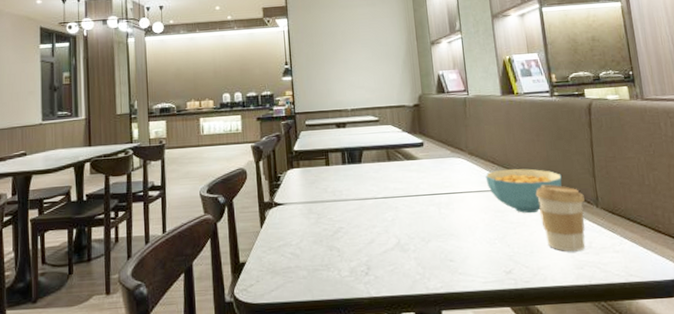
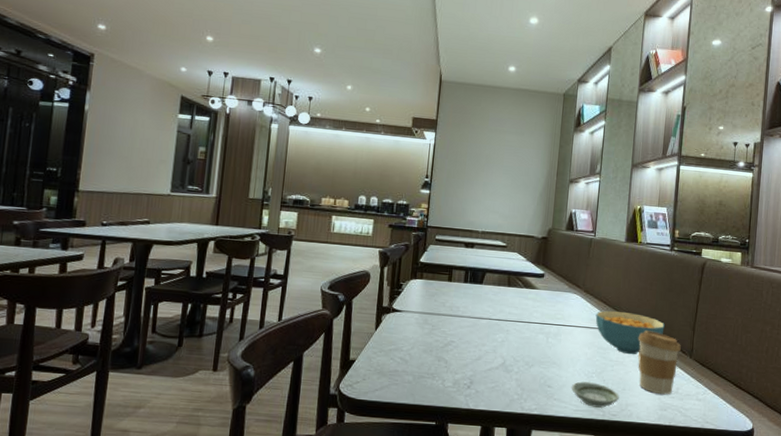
saucer: none [474,248,529,276] -> present [571,381,619,408]

